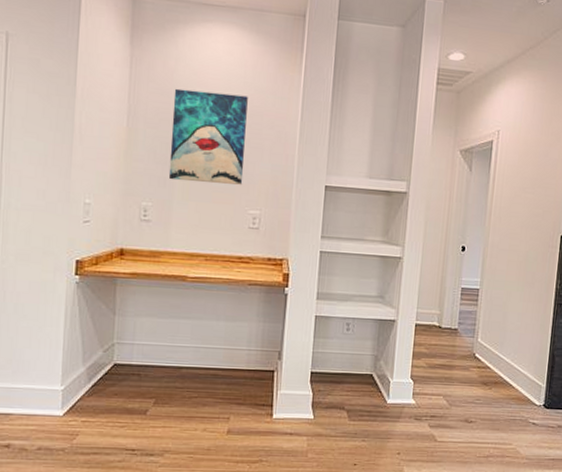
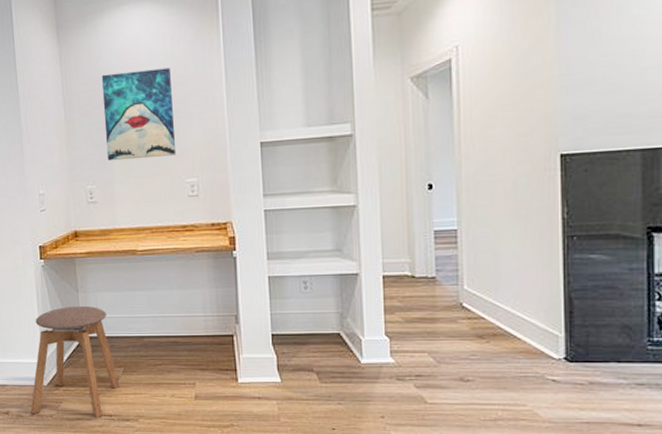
stool: none [38,329,149,452] -> present [30,305,121,417]

